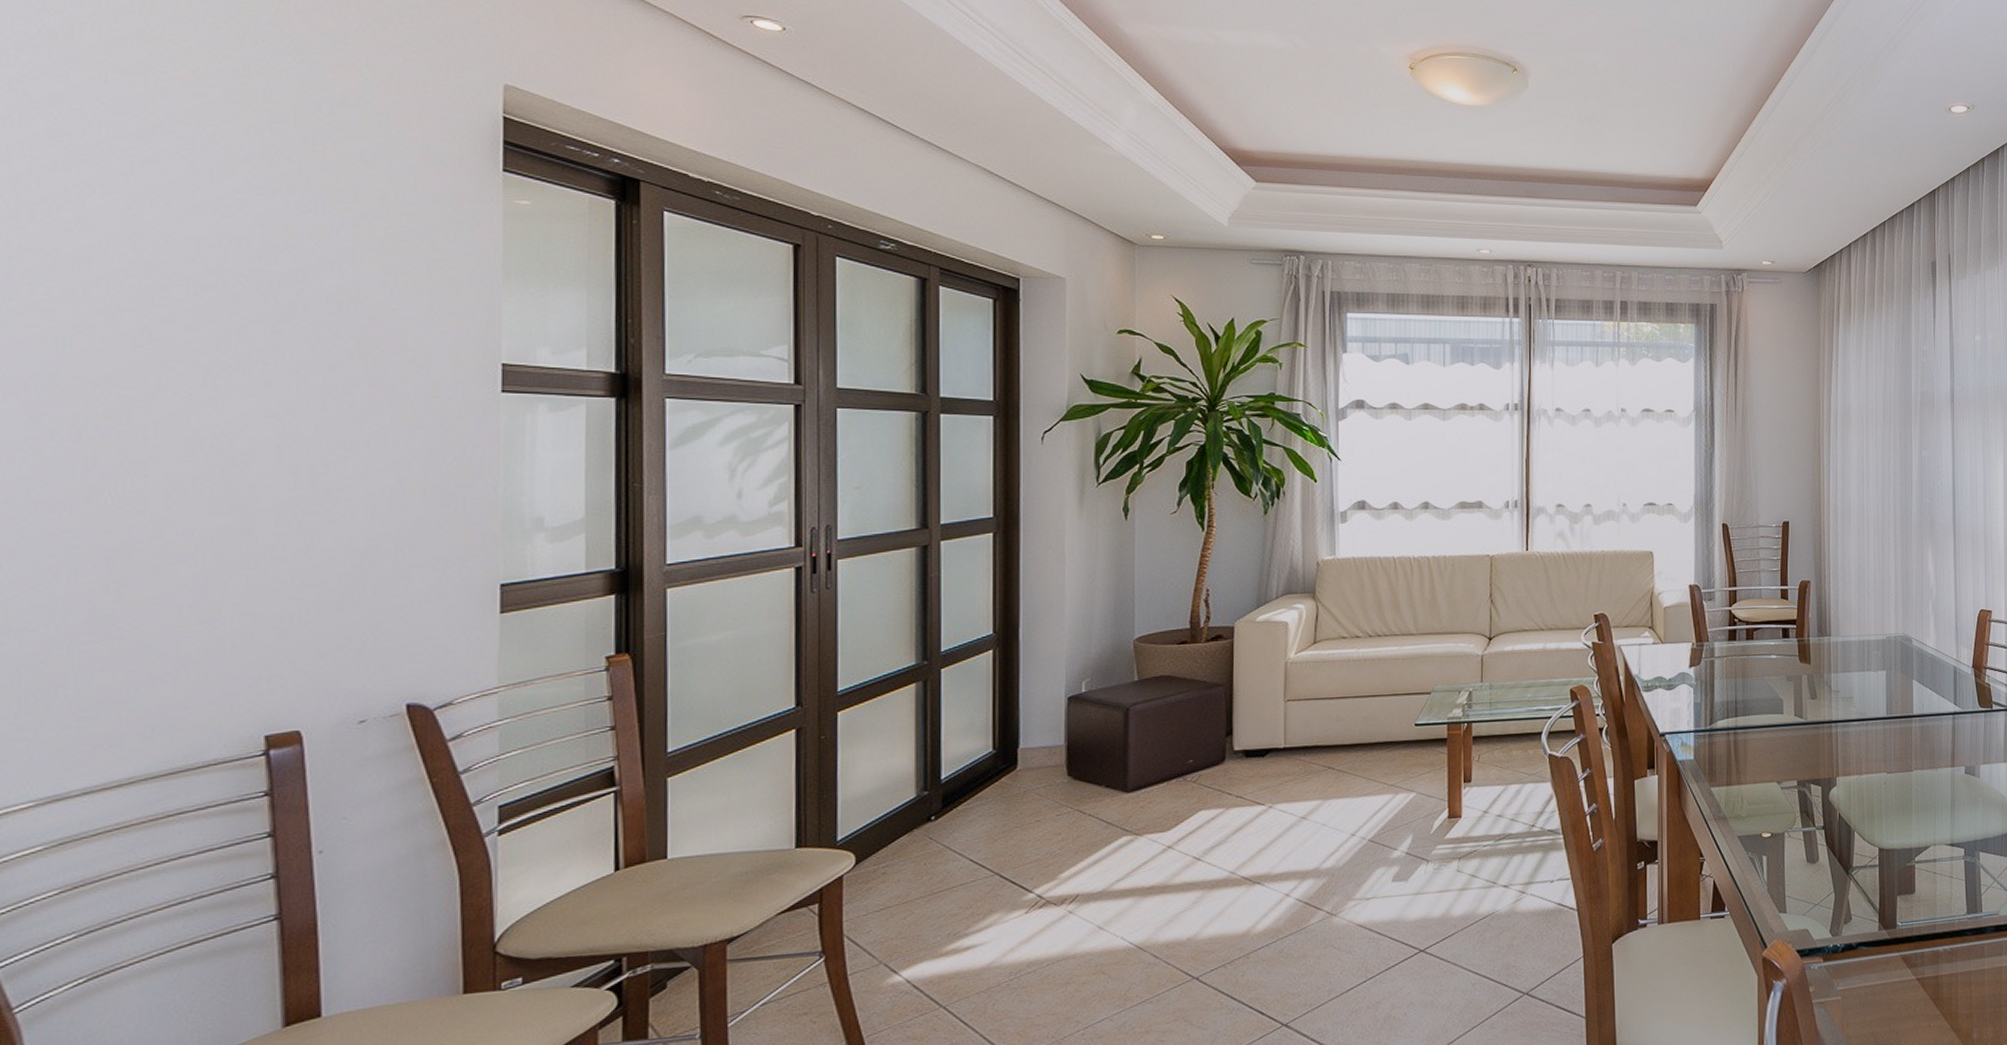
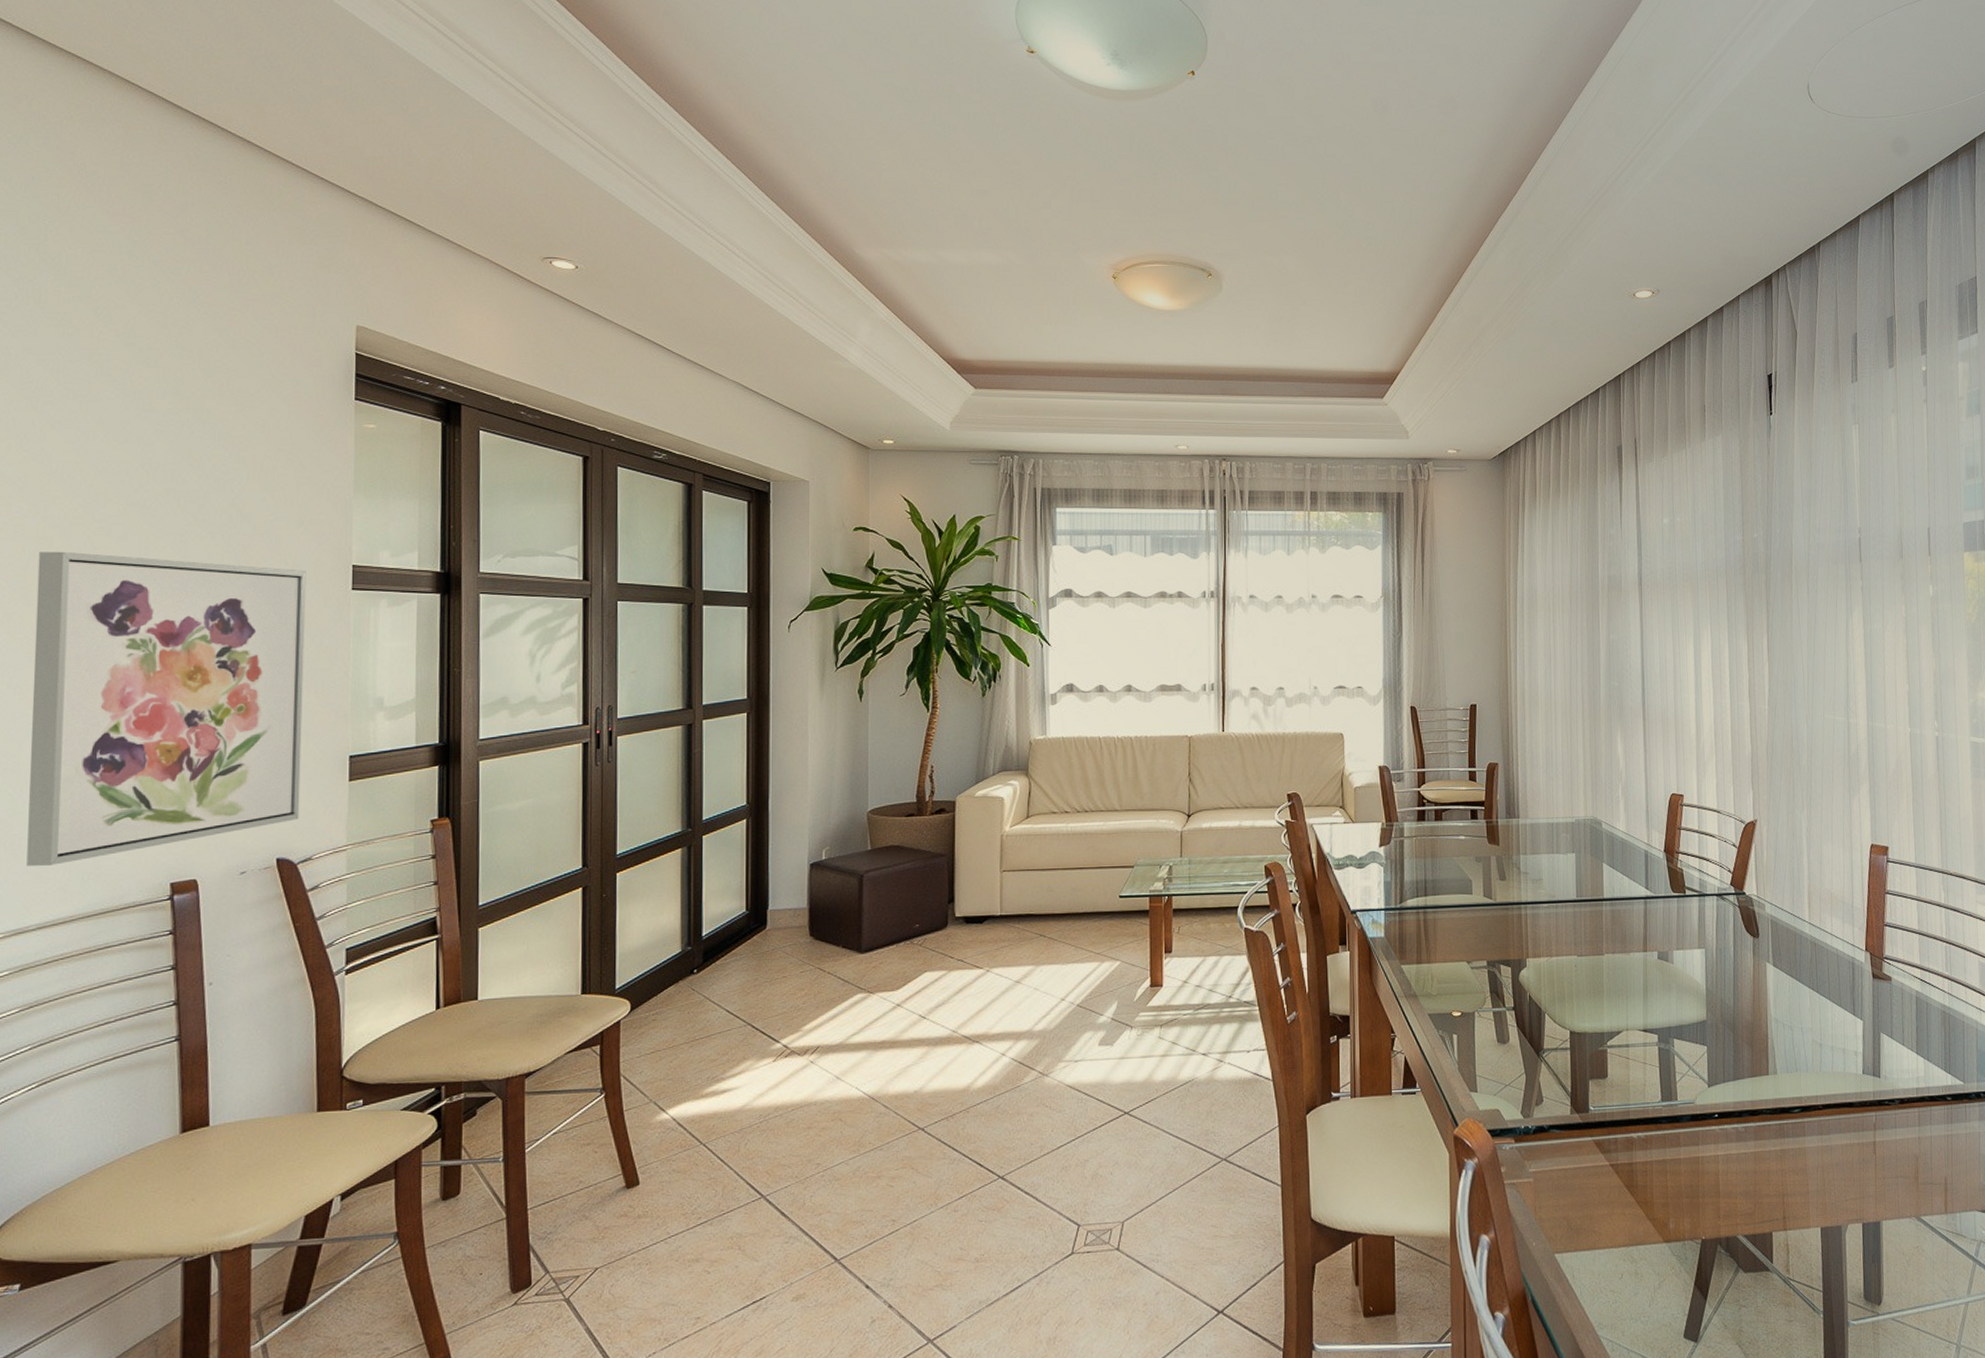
wall art: none [66,342,442,720] -> present [26,551,307,866]

